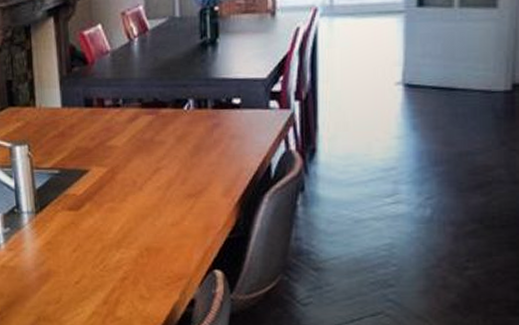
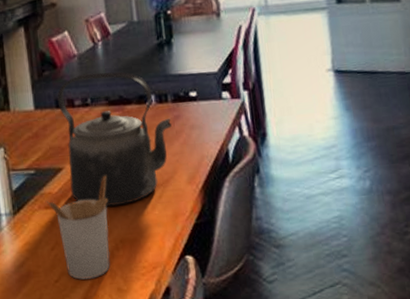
utensil holder: none [70,181,136,284] -> present [46,175,110,280]
kettle: none [86,71,210,213] -> present [57,72,172,207]

